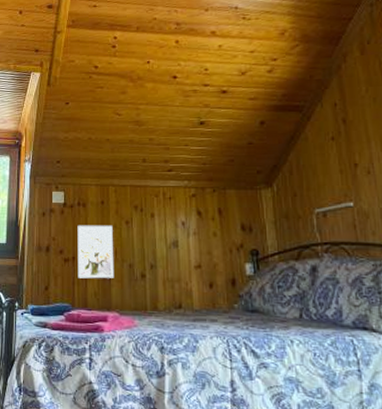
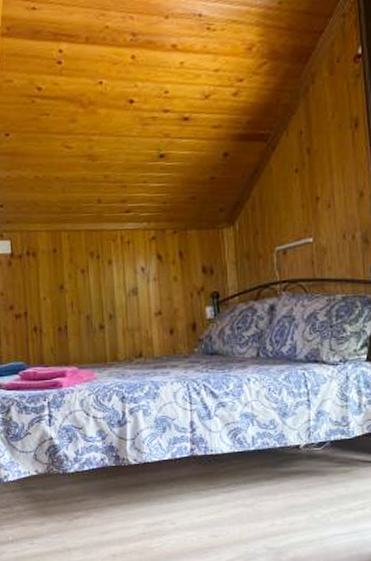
wall art: present [77,225,115,279] -> none [28,275,71,335]

